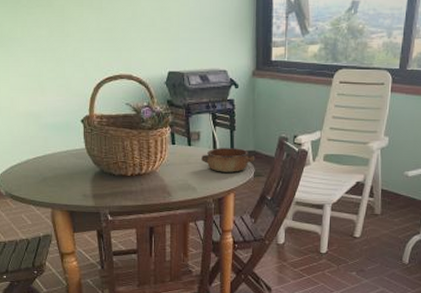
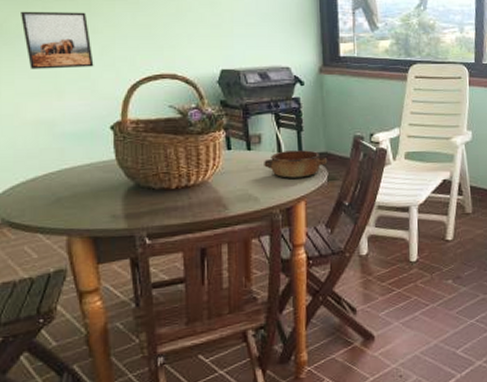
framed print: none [12,16,68,69] -> present [21,11,94,69]

